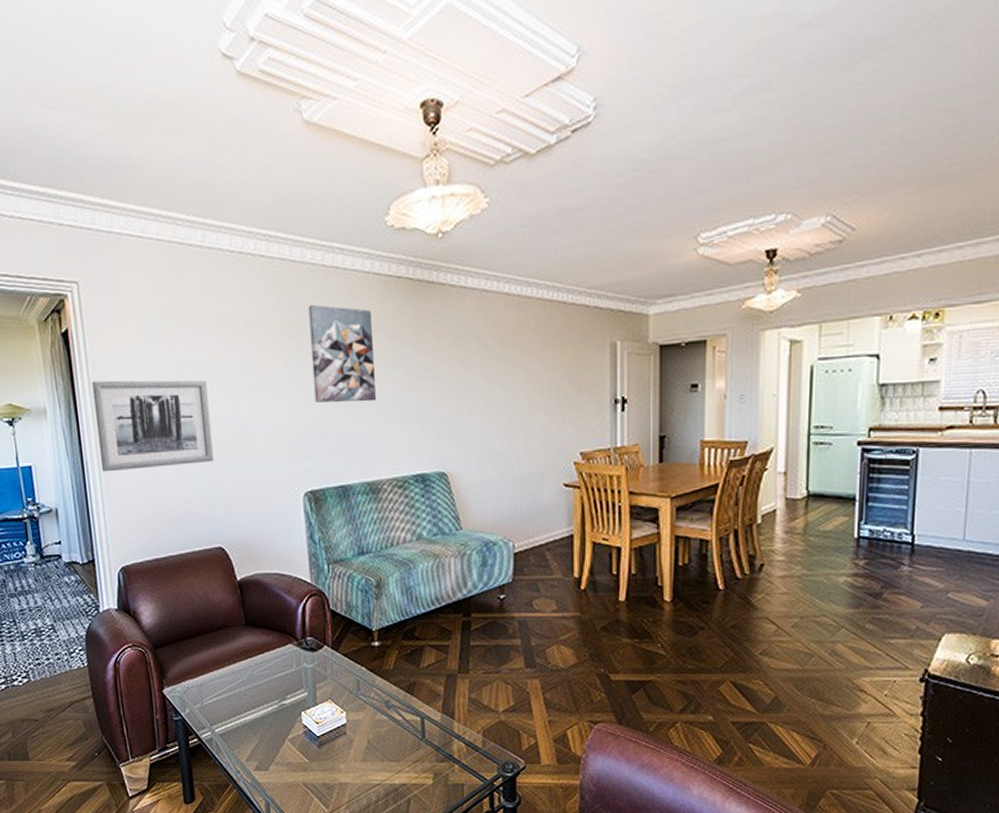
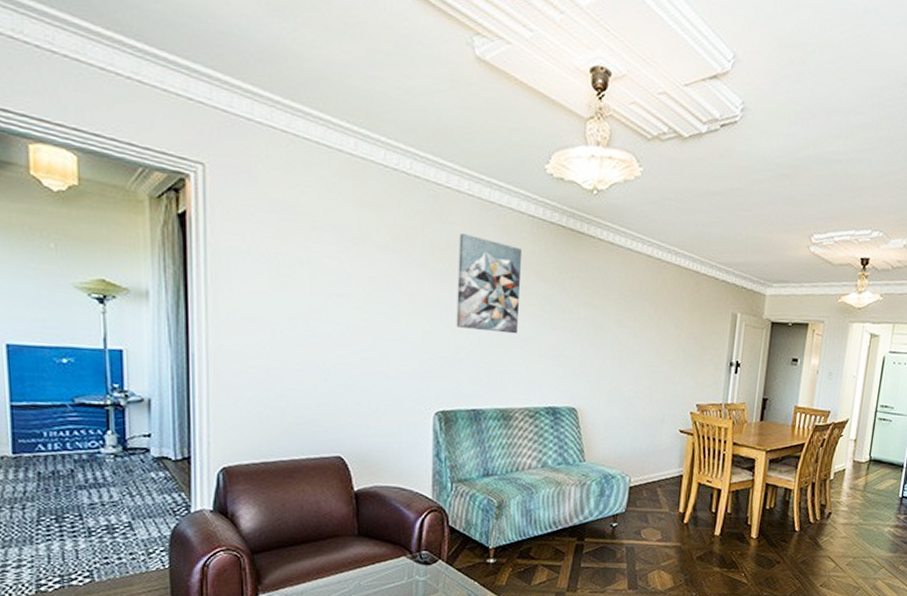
wall art: present [91,380,214,472] -> none [208,270,343,371]

